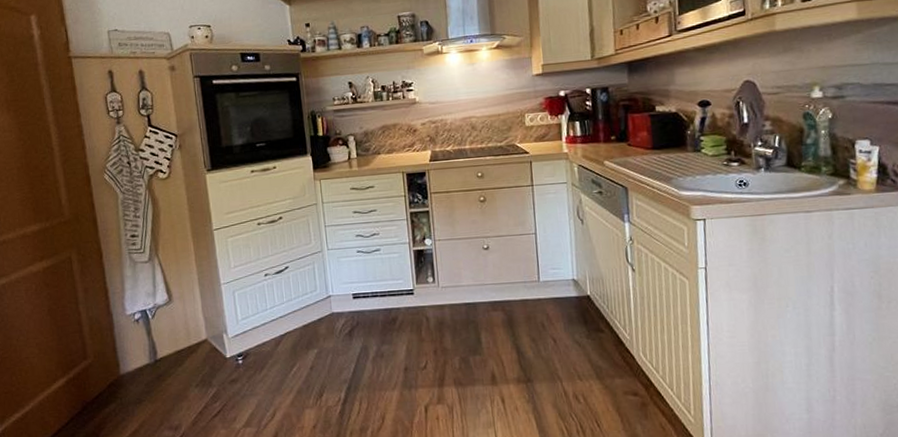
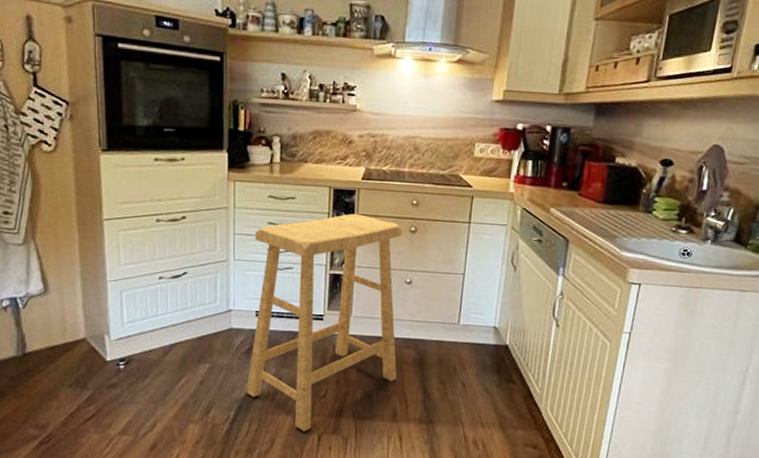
stool: none [343,192,490,405] -> present [246,213,403,432]

